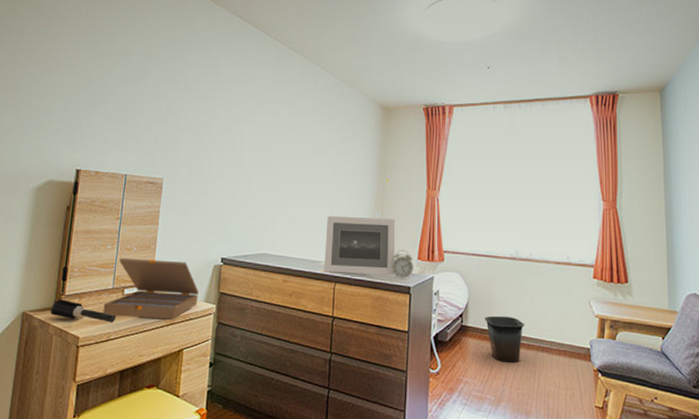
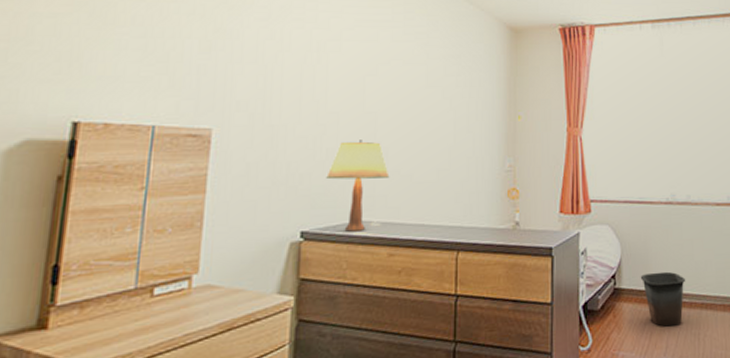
hairbrush: present [49,299,116,324] -> none [29,312,142,342]
jewelry box: present [103,257,199,320] -> none [119,241,269,329]
table lamp: none [240,191,286,261] -> present [326,140,390,232]
picture frame: present [324,215,396,275] -> none [443,165,532,239]
alarm clock: present [391,249,413,279] -> none [528,202,555,239]

